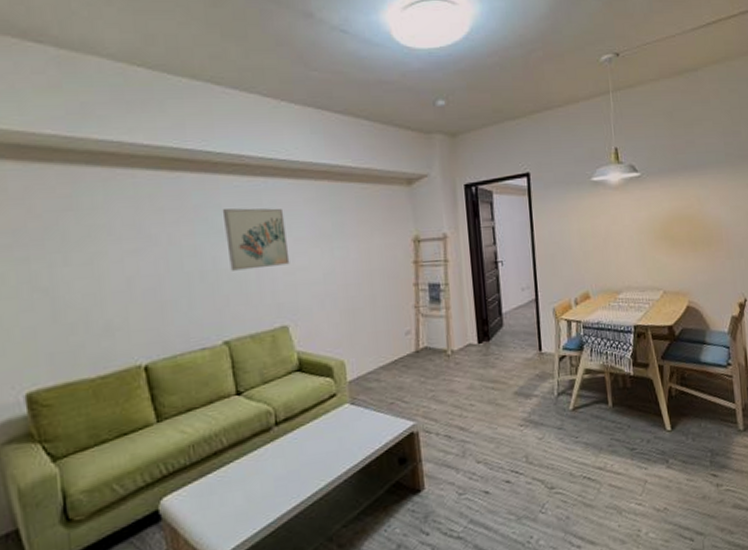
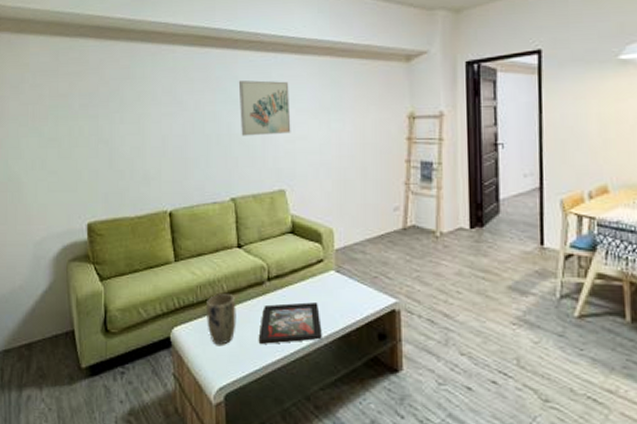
plant pot: none [203,447,242,507] -> present [207,294,236,345]
decorative tray: none [269,439,341,494] -> present [258,302,322,344]

